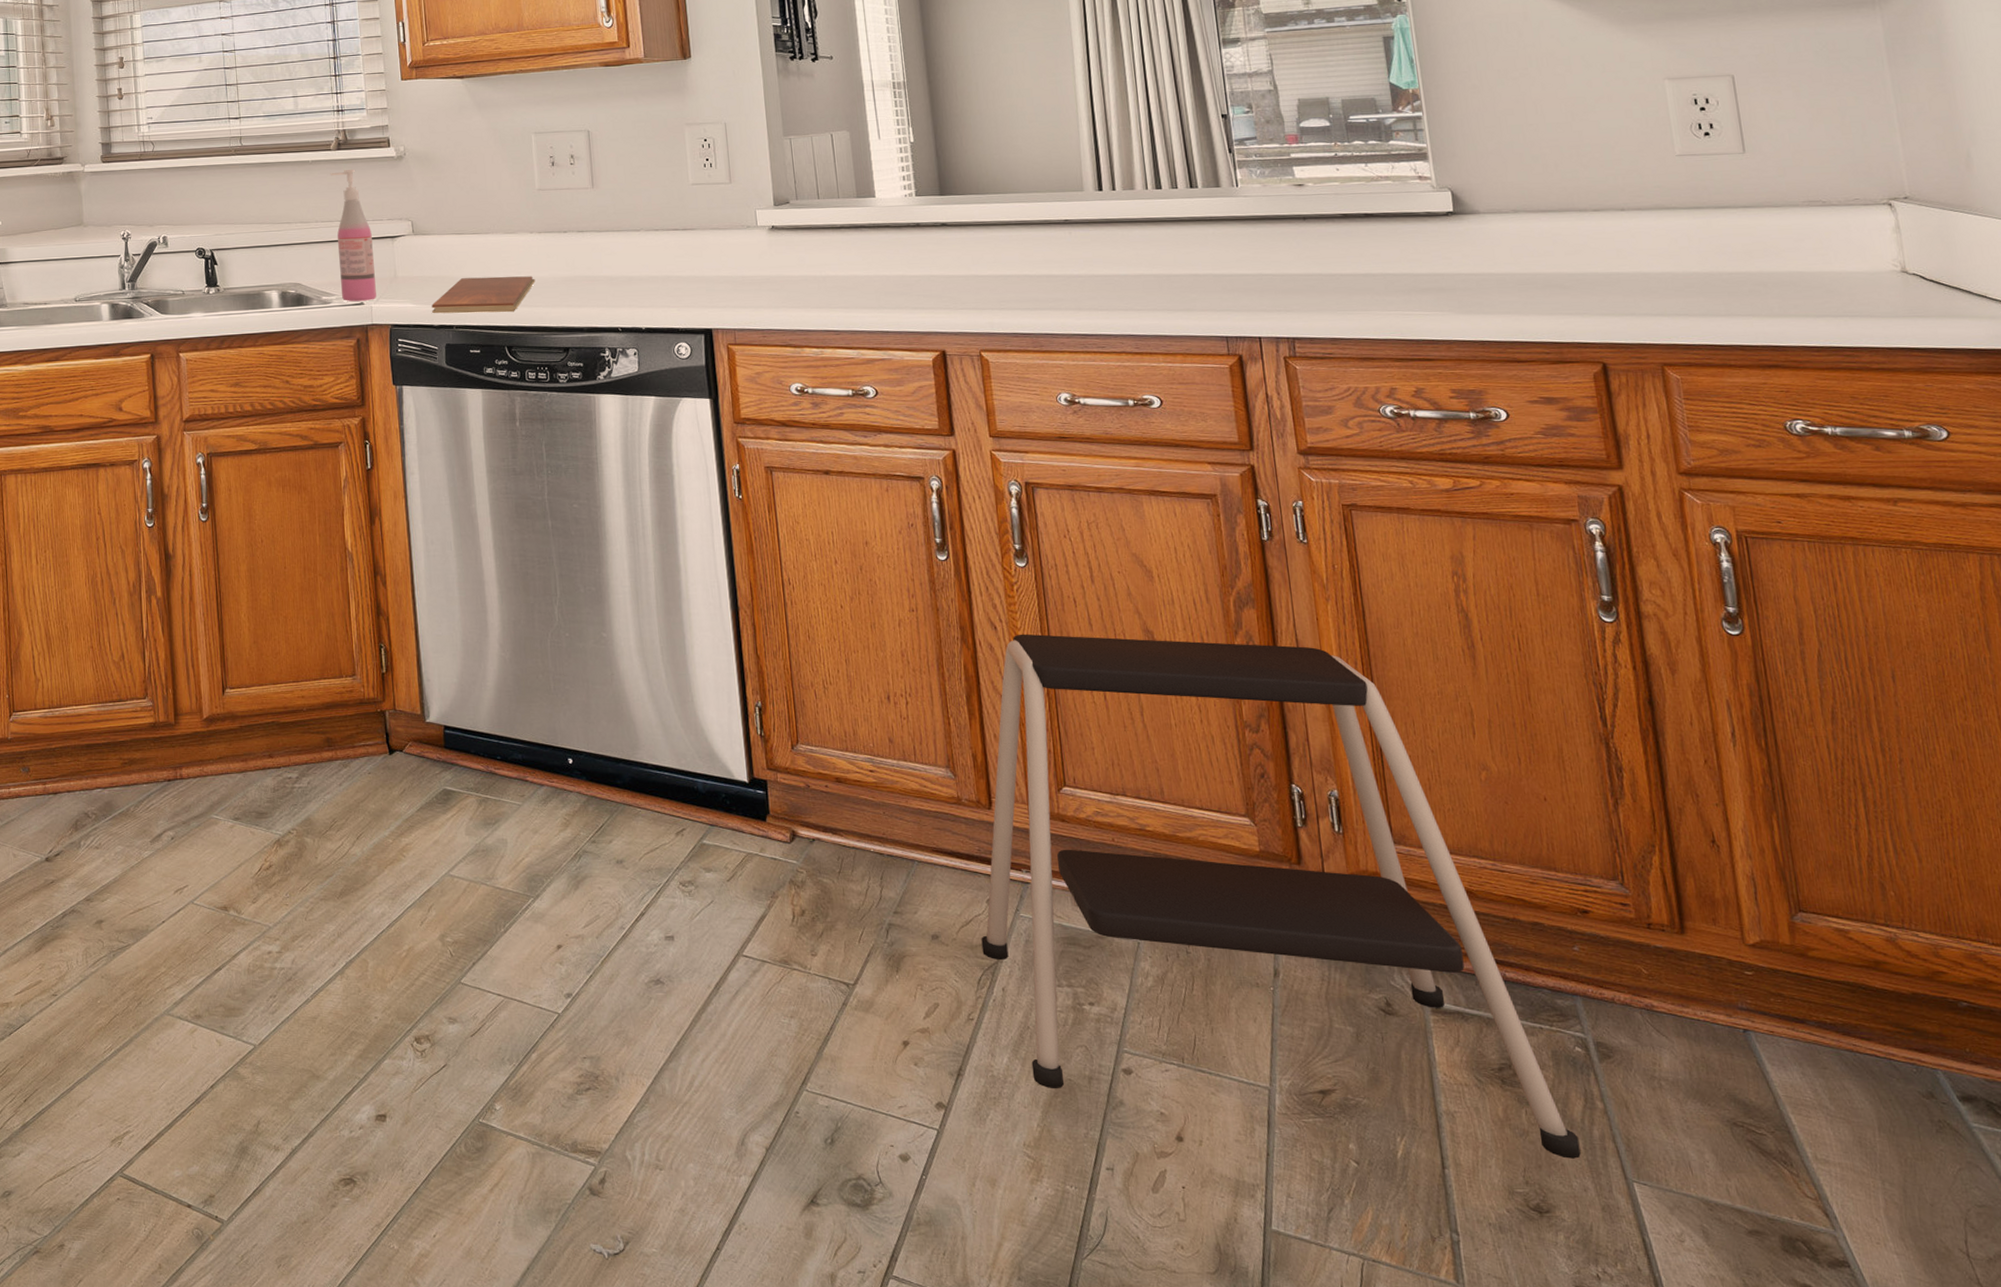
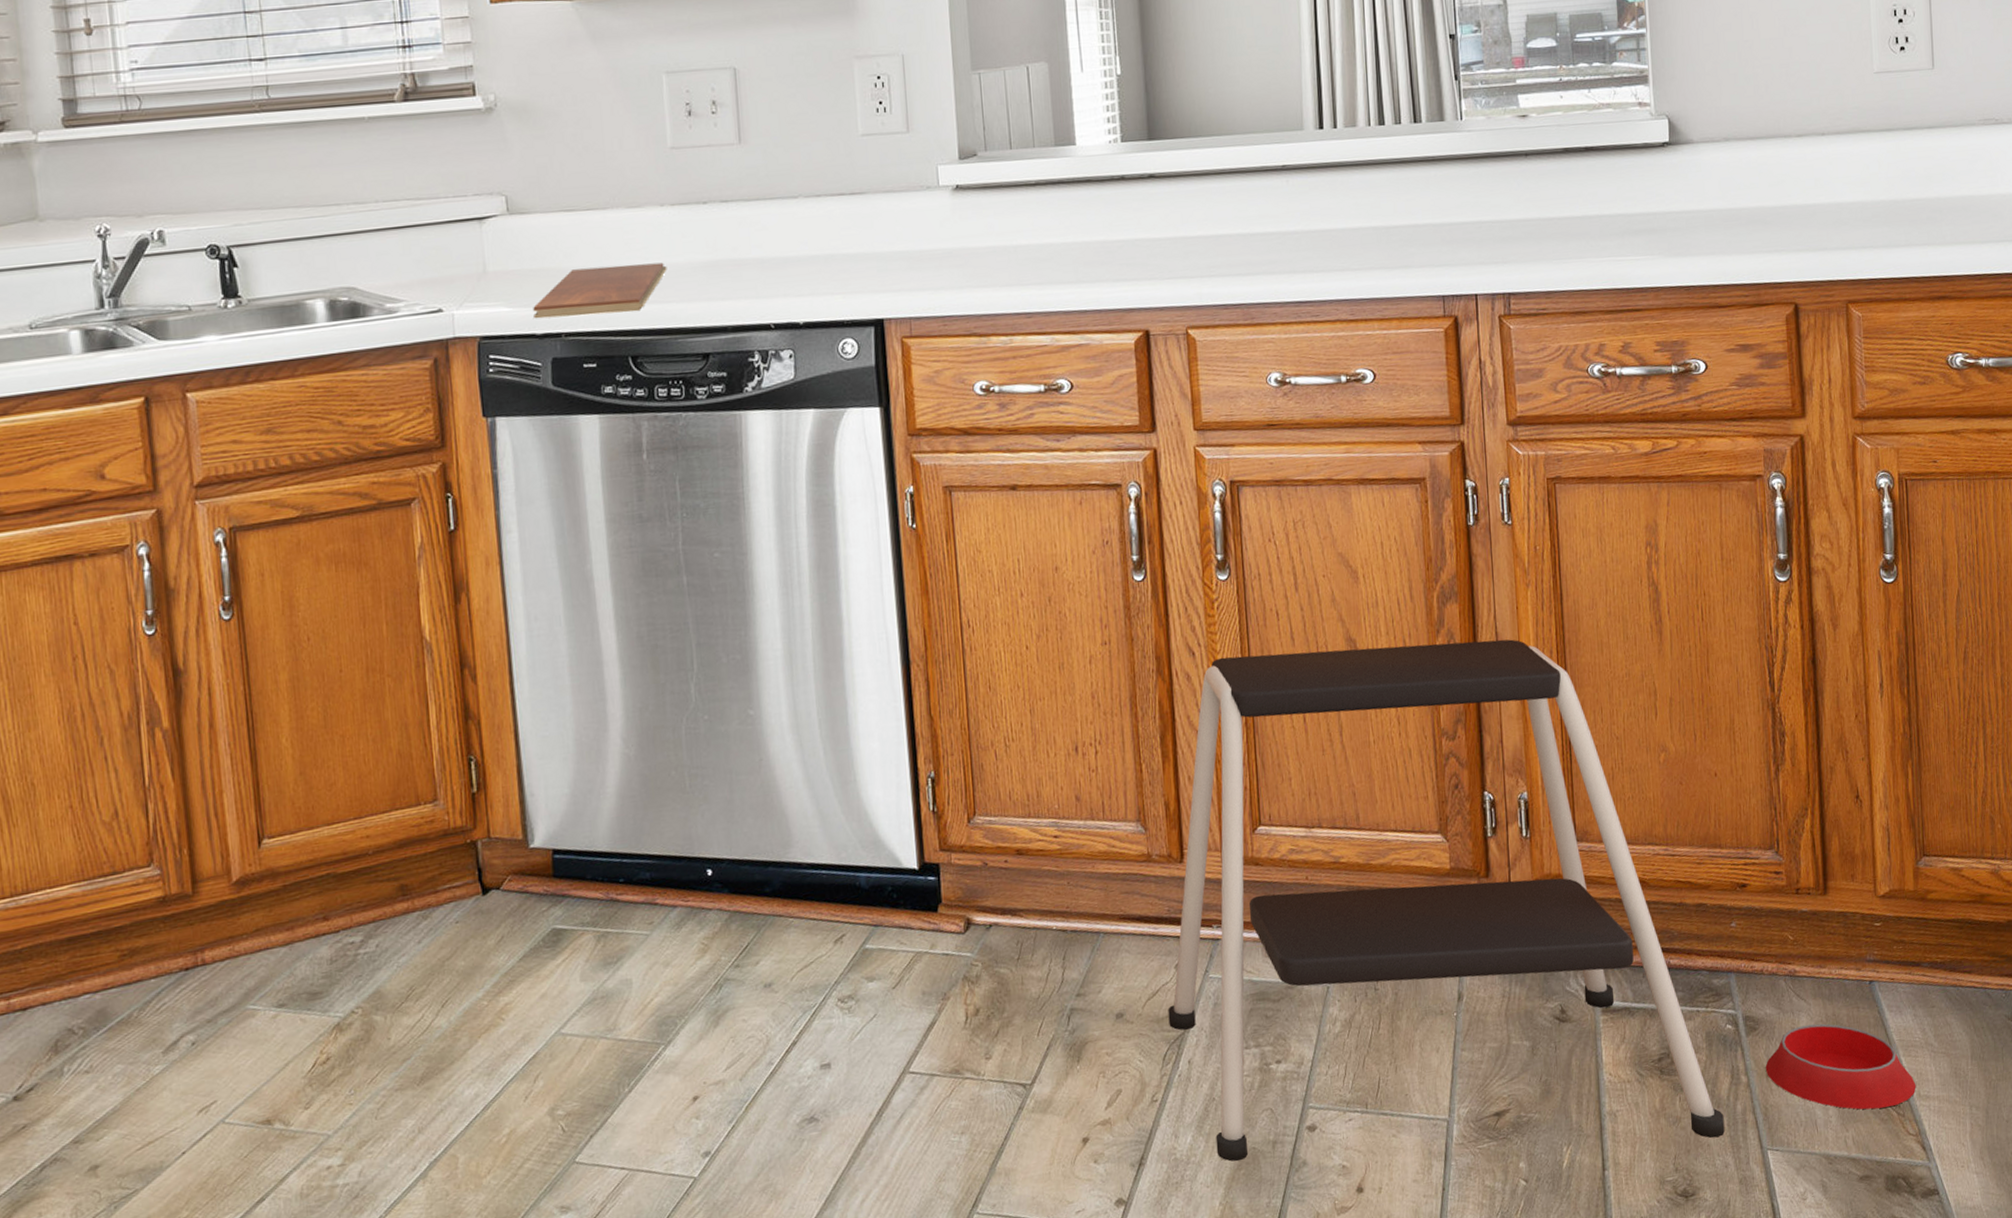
soap dispenser: present [330,169,377,302] -> none [394,127,460,309]
pet bowl: none [1624,1062,1811,1163] -> present [1765,1023,1916,1110]

